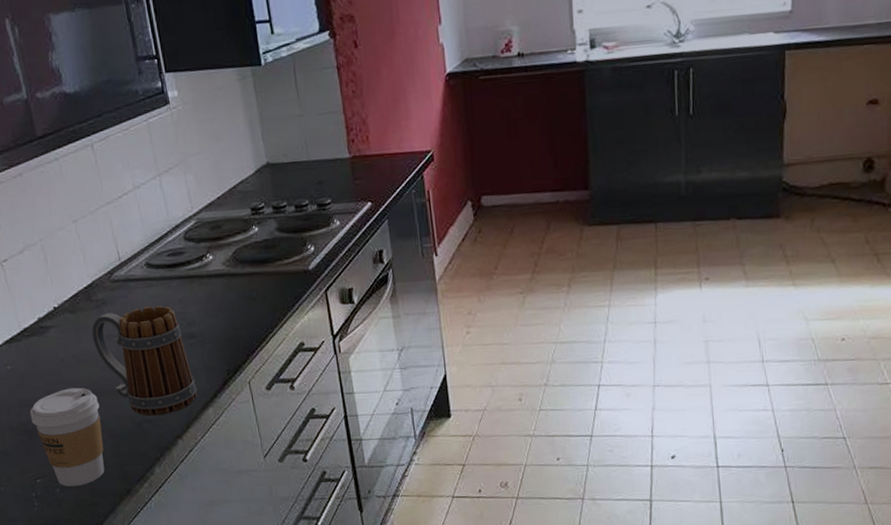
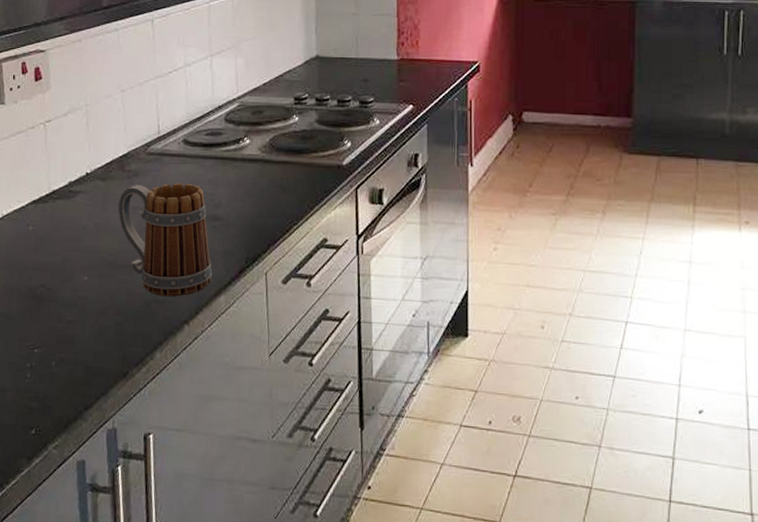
coffee cup: present [29,387,105,487] -> none [41,256,112,362]

